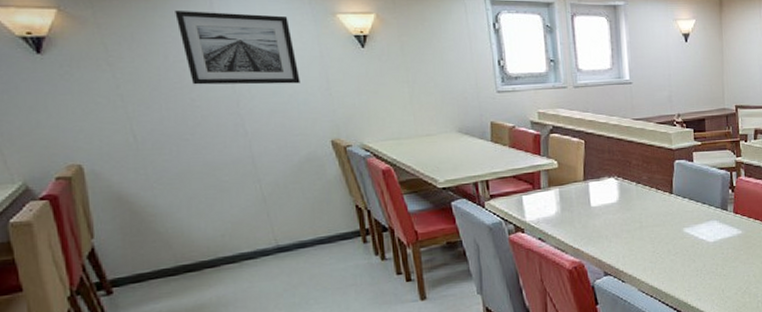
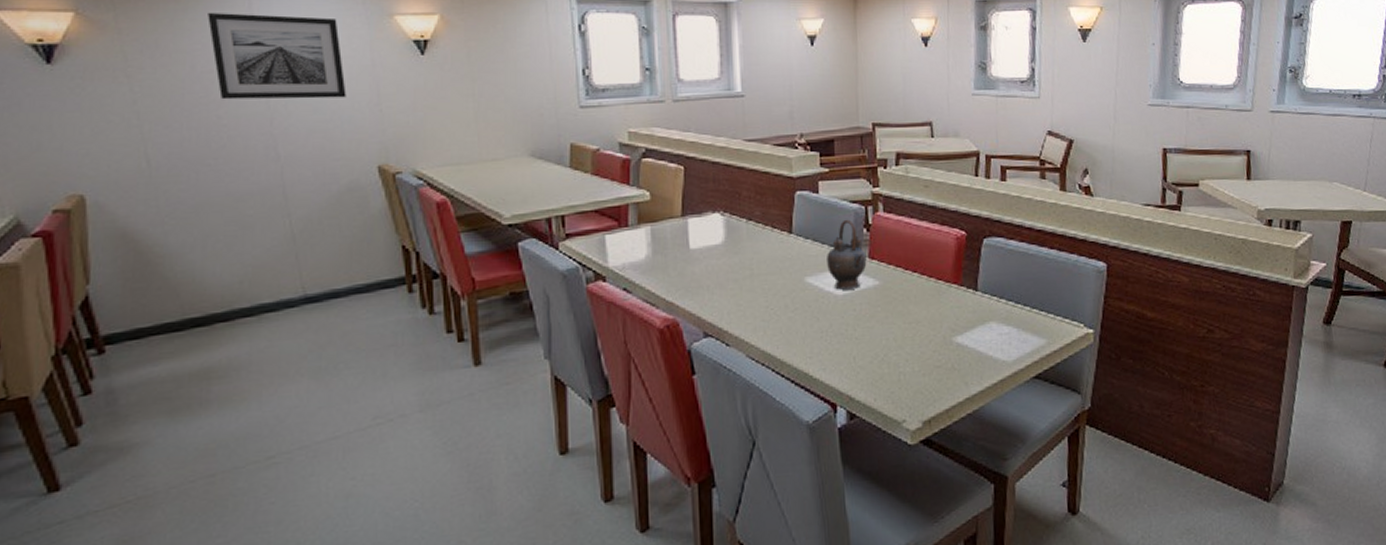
teapot: none [700,182,732,238] -> present [827,219,867,290]

